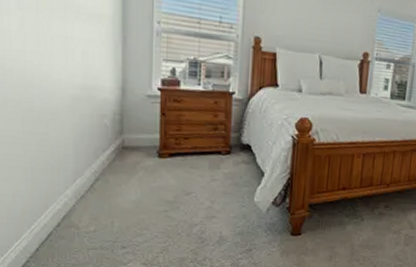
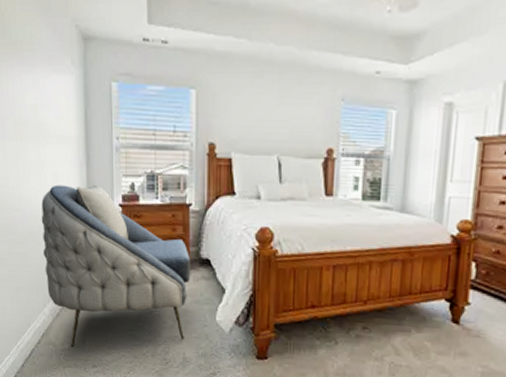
armchair: none [65,63,232,230] -> present [41,183,191,348]

